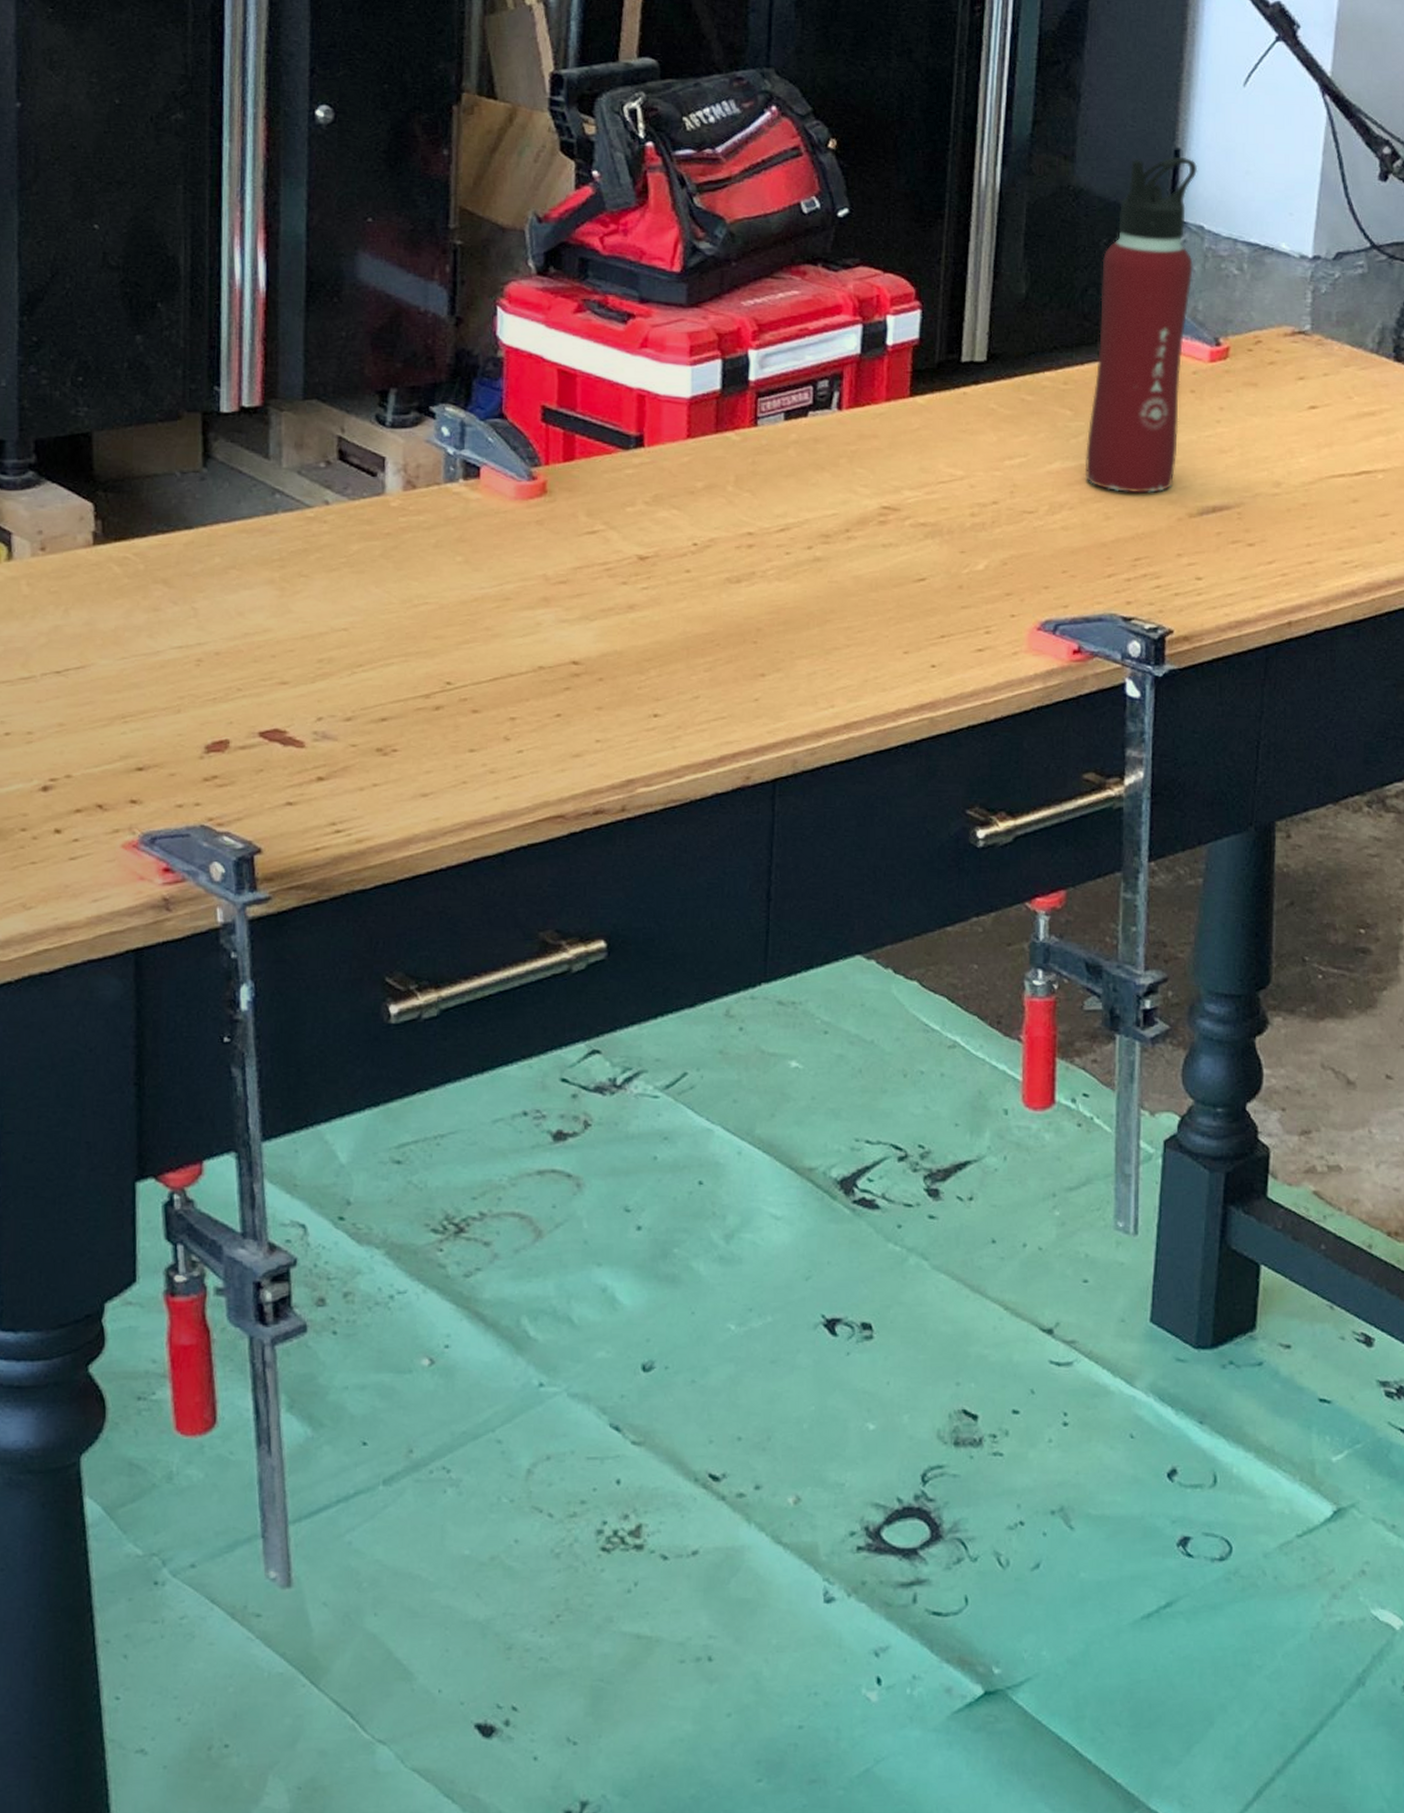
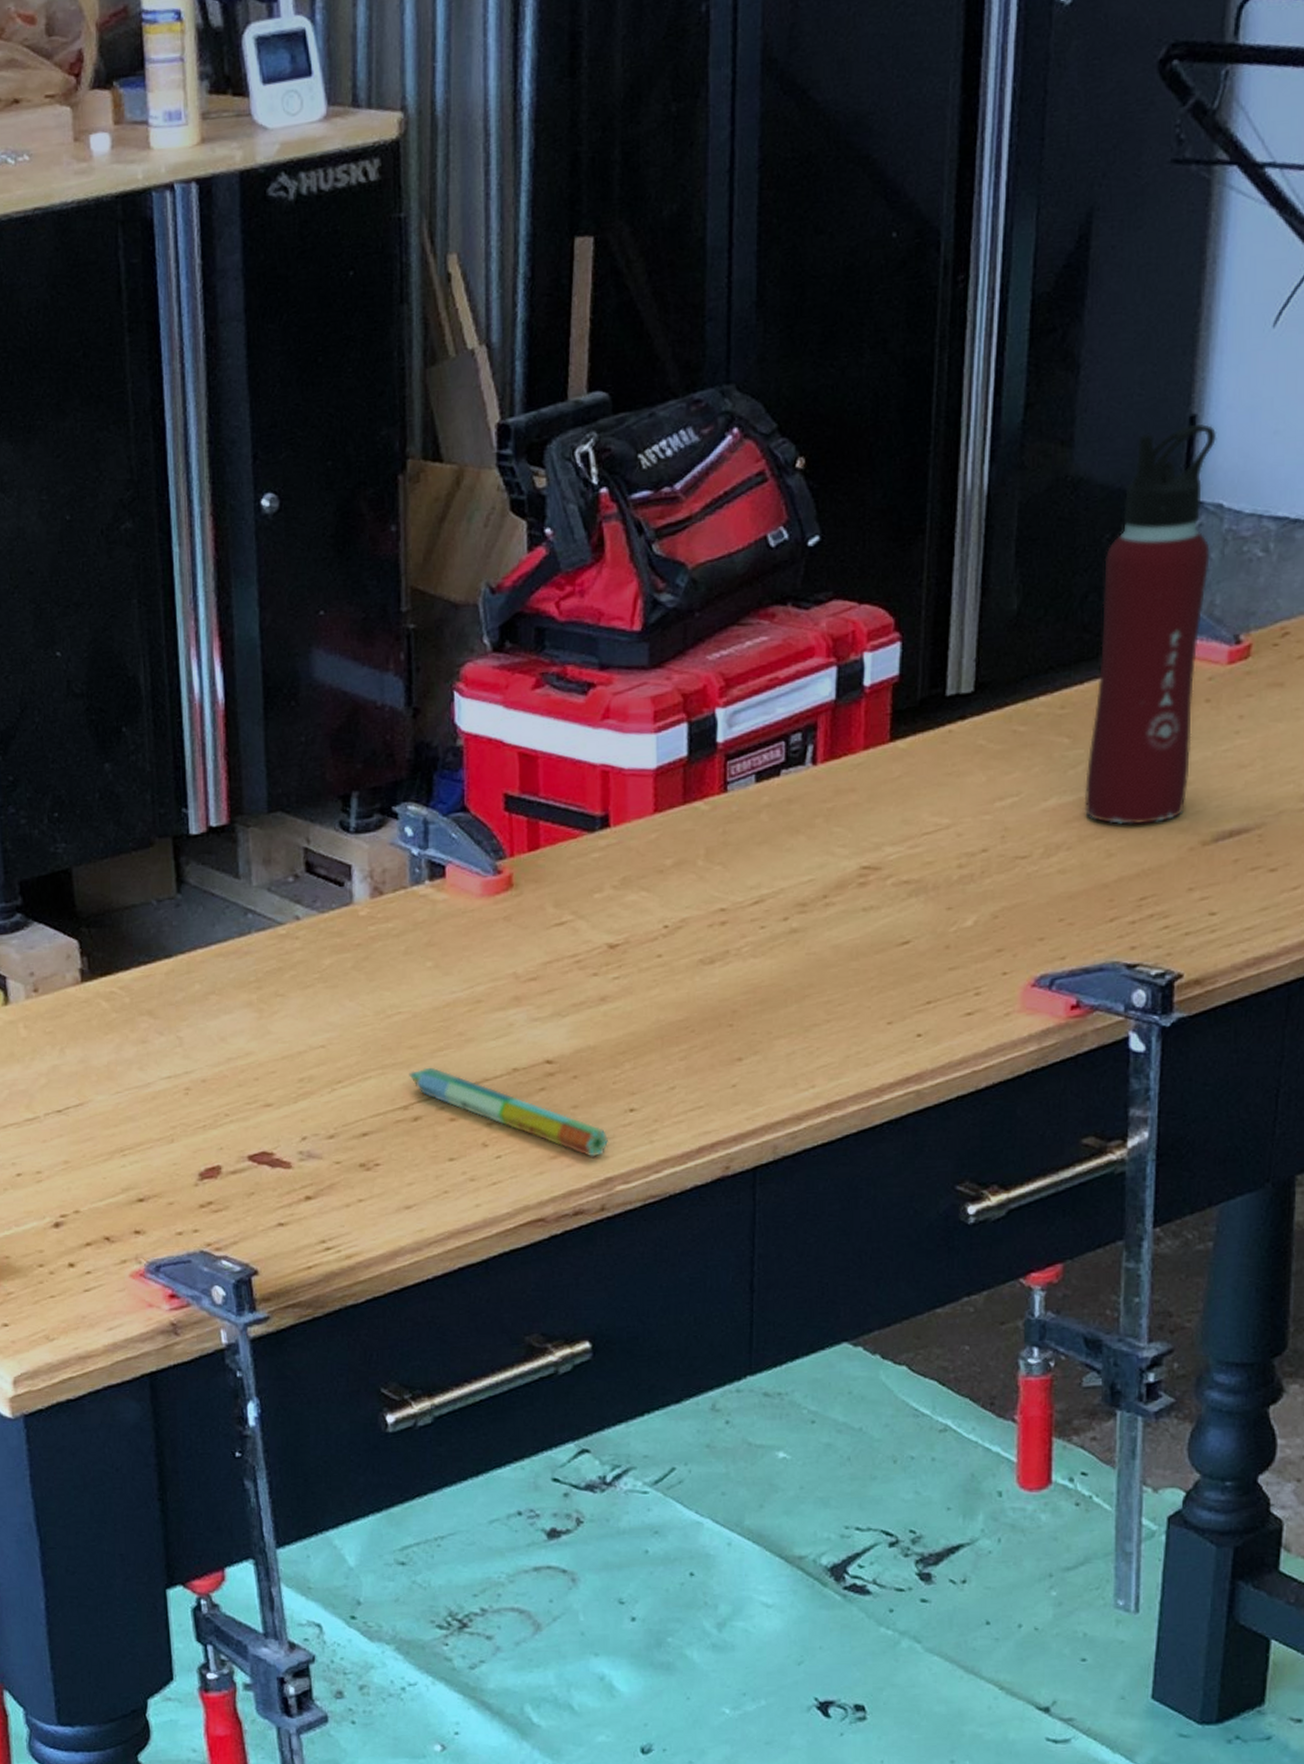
pencil: none [433,658,632,758] -> present [409,1067,609,1157]

